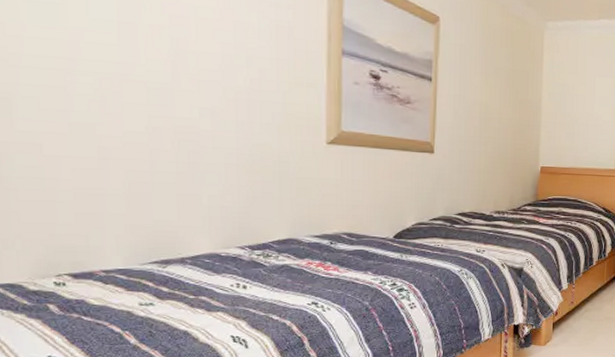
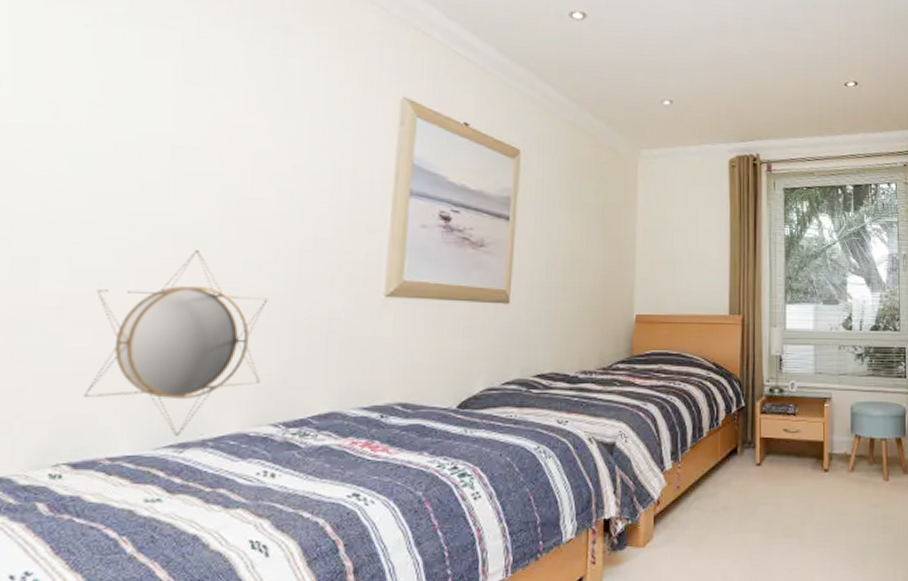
home mirror: none [67,97,225,255] -> present [84,250,268,436]

